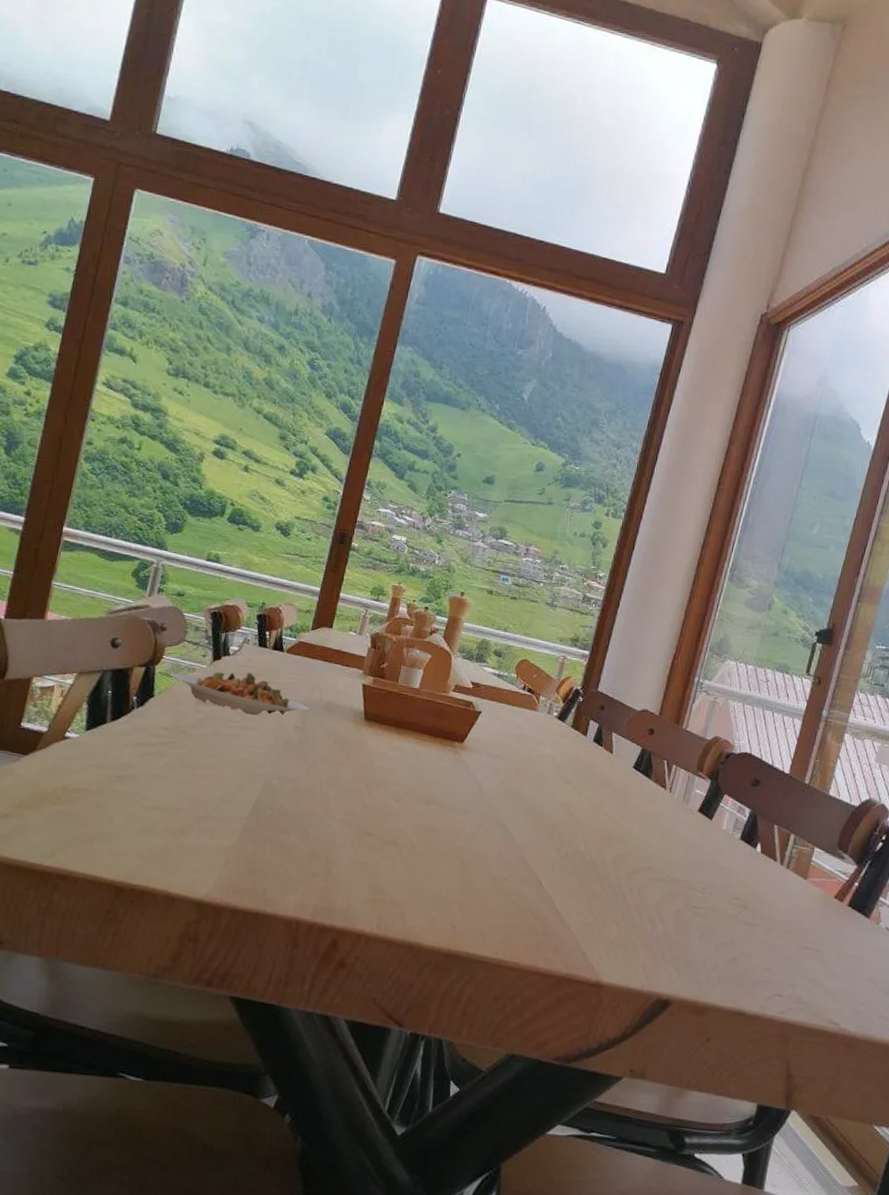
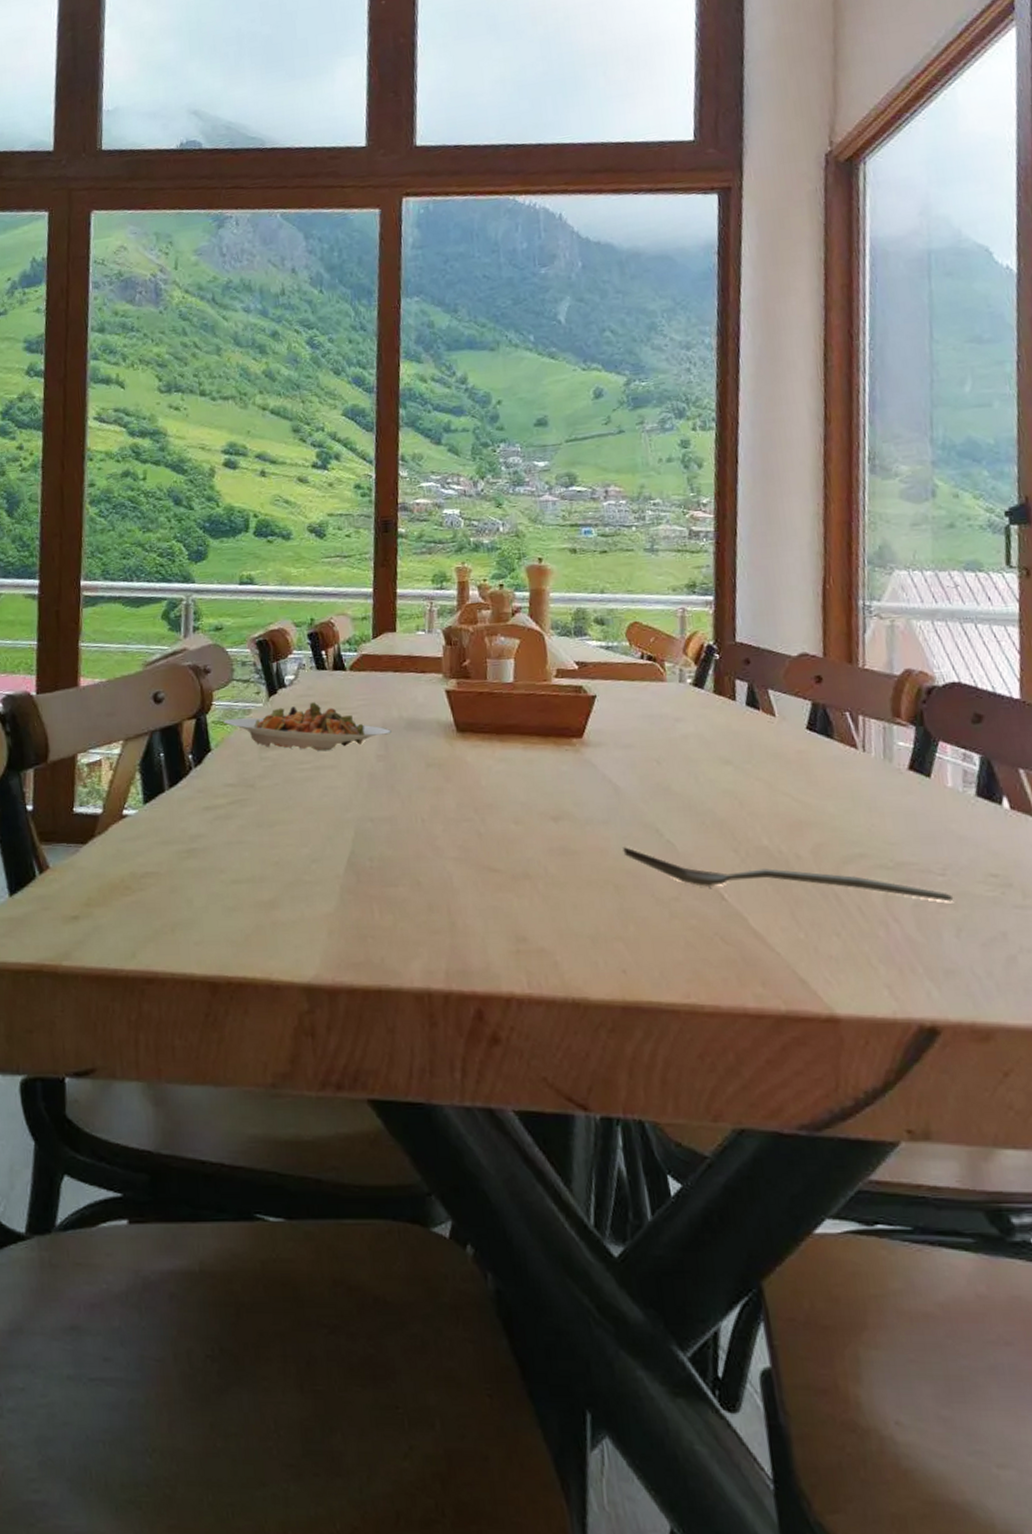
fork: none [474,833,705,913] -> present [623,847,954,902]

